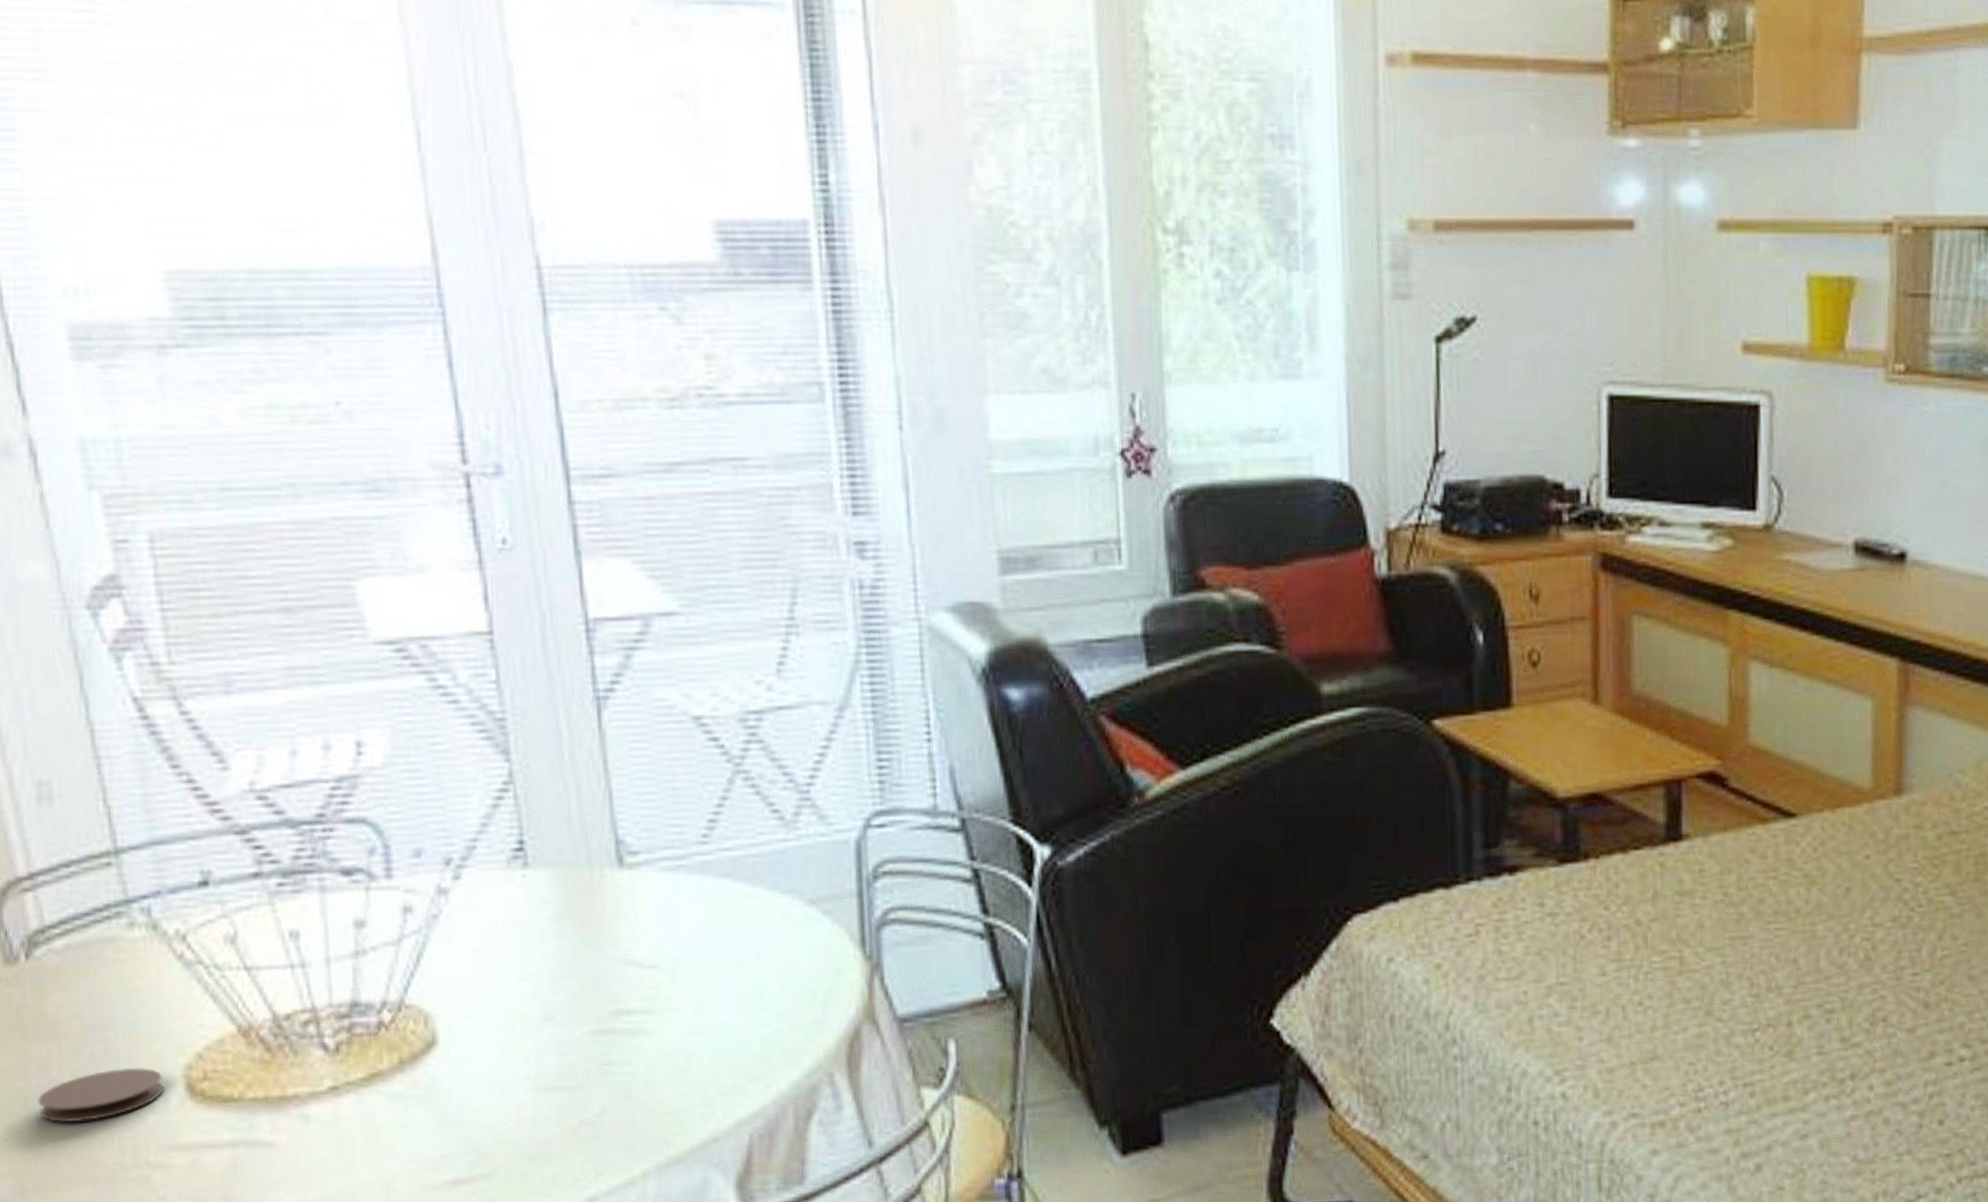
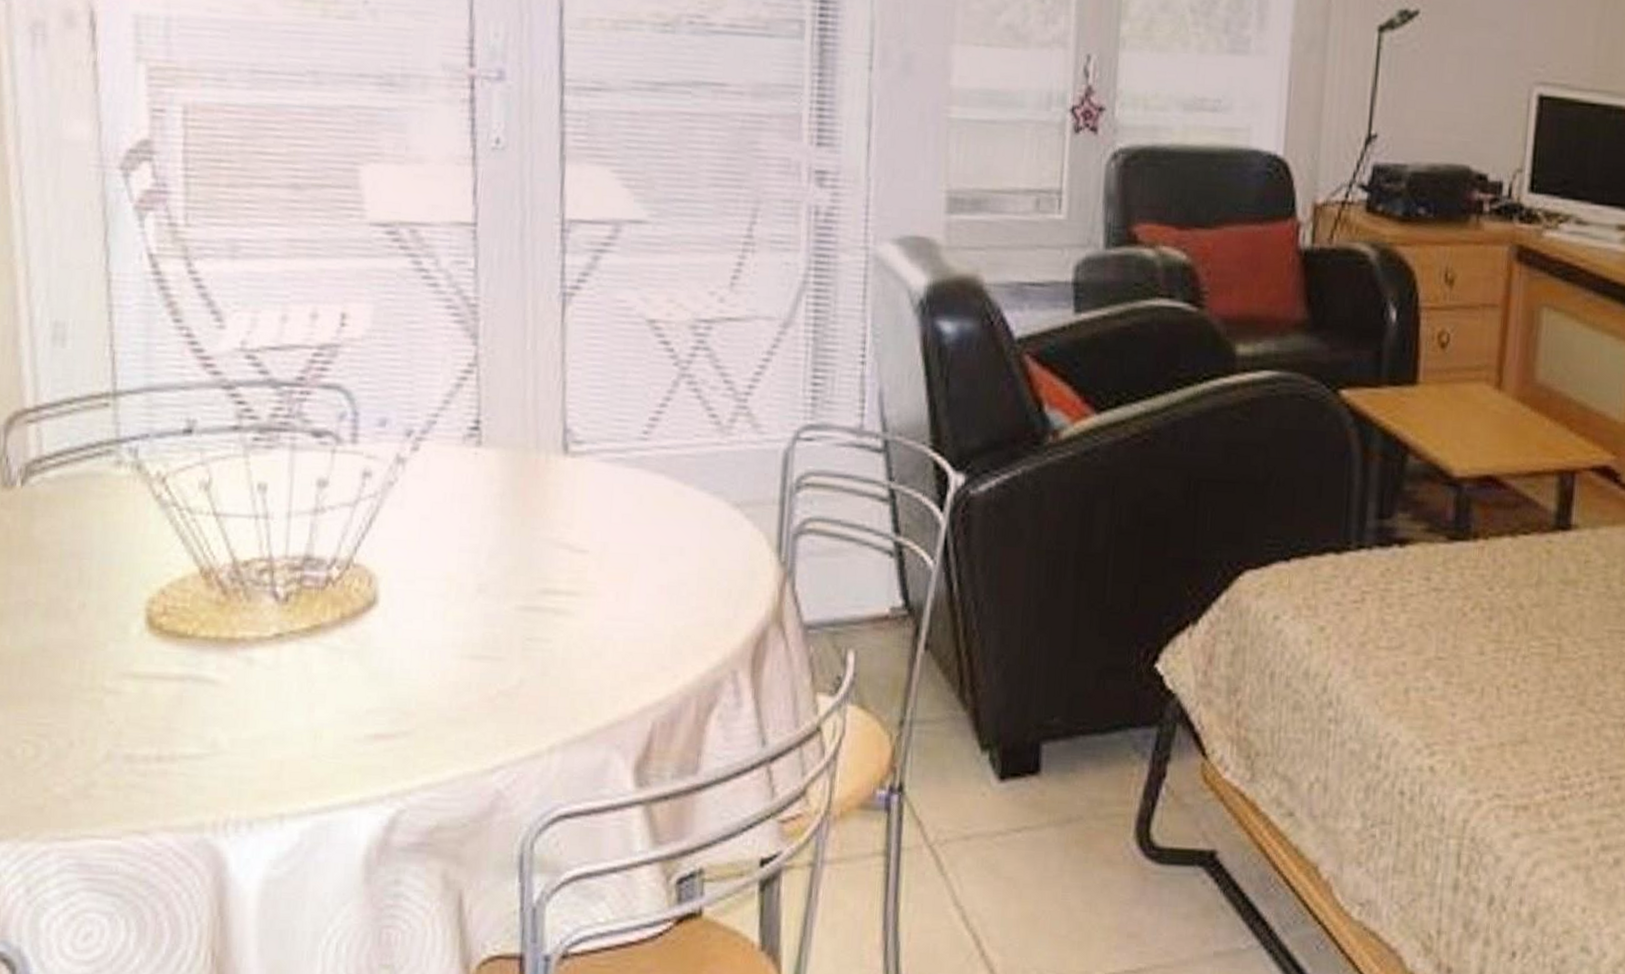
coaster: present [38,1067,165,1123] -> none [13,595,127,643]

